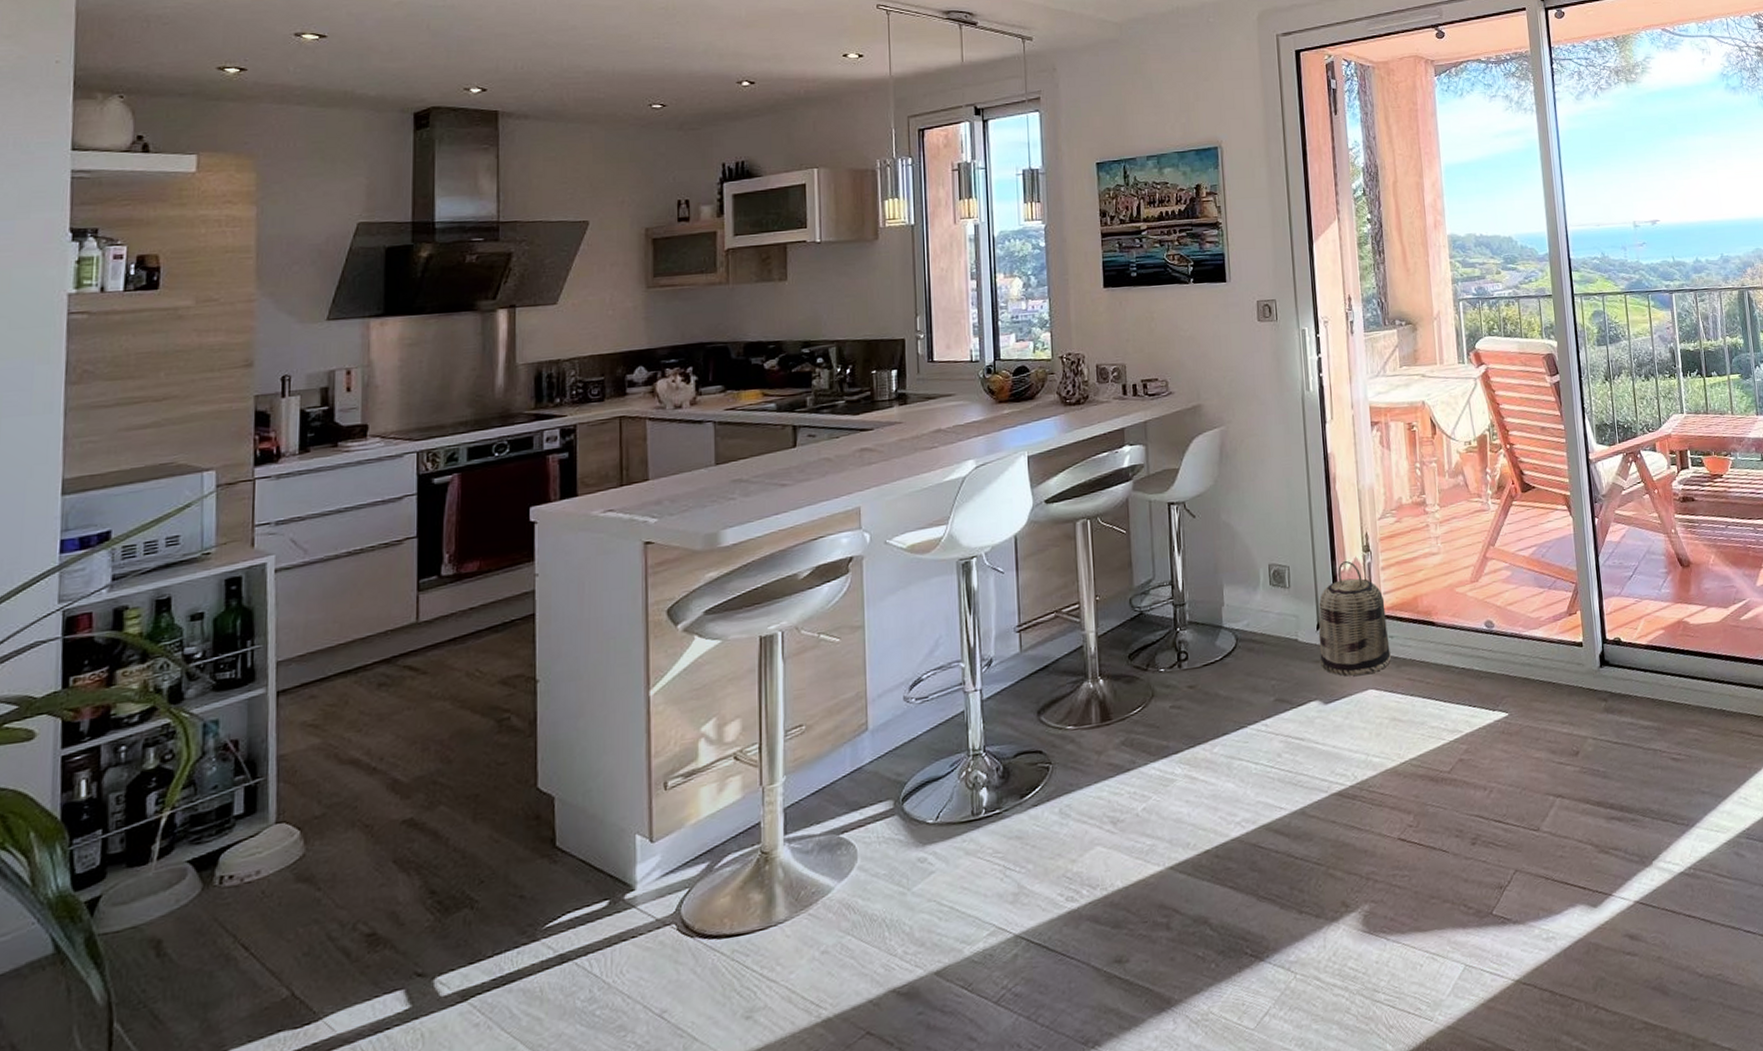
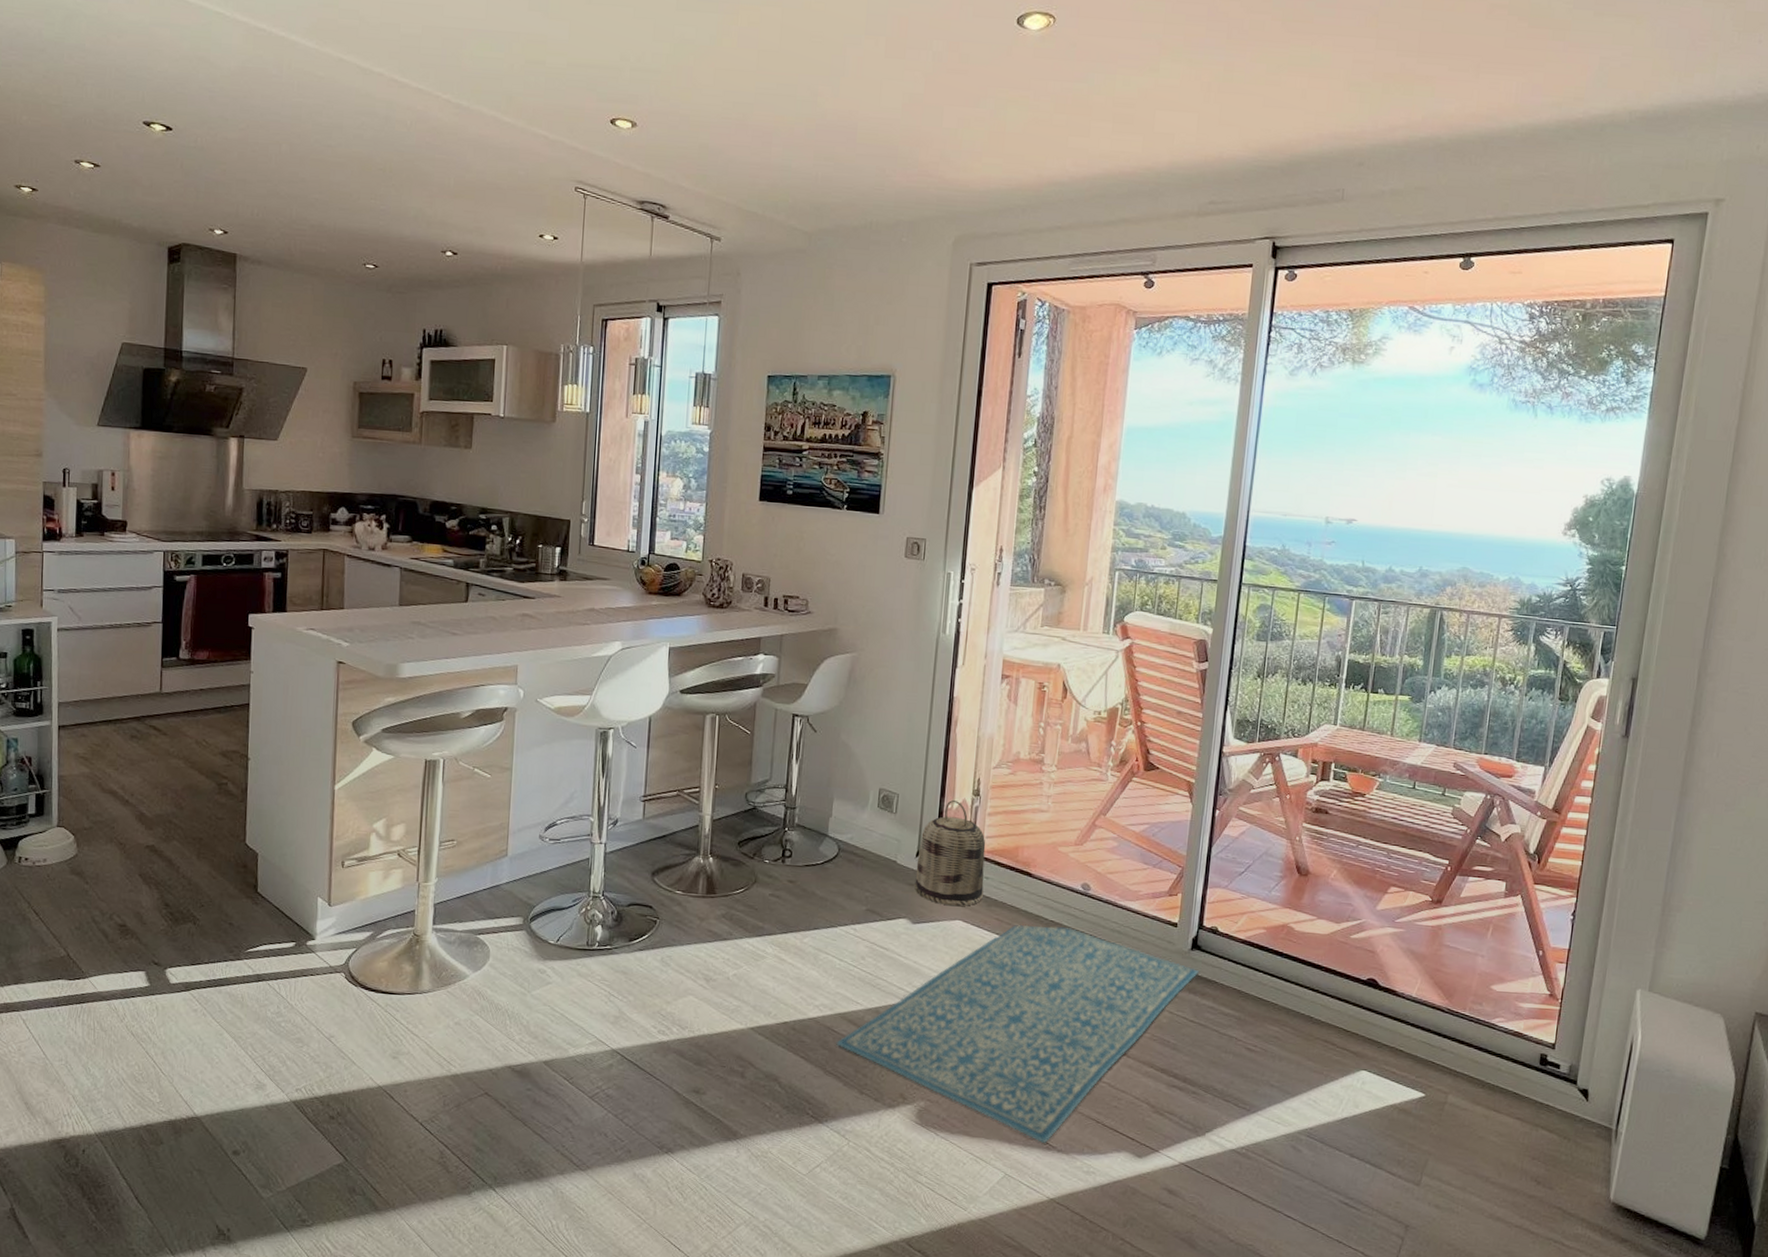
rug: none [1265,671,1613,919] -> present [836,924,1200,1144]

